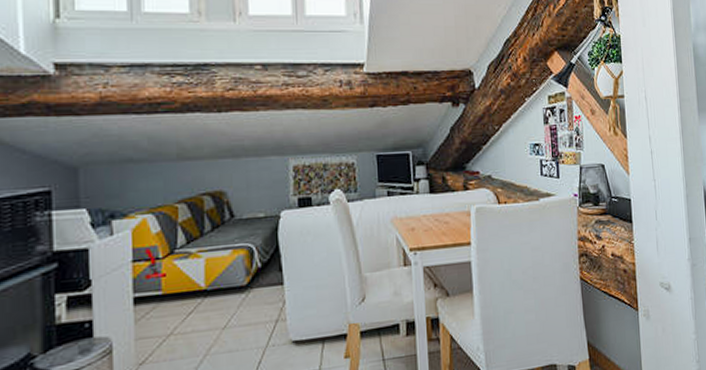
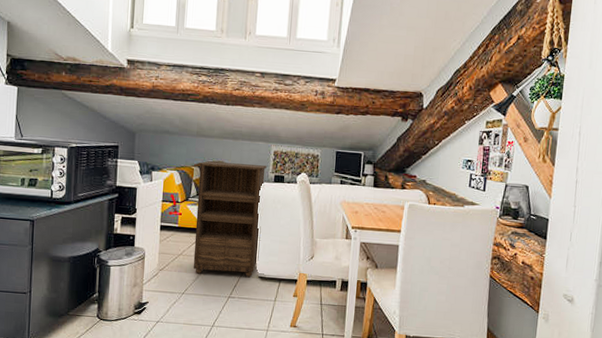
bookshelf: none [183,187,290,357] -> present [193,161,267,277]

